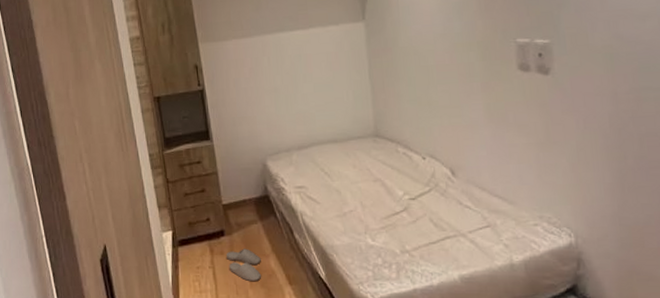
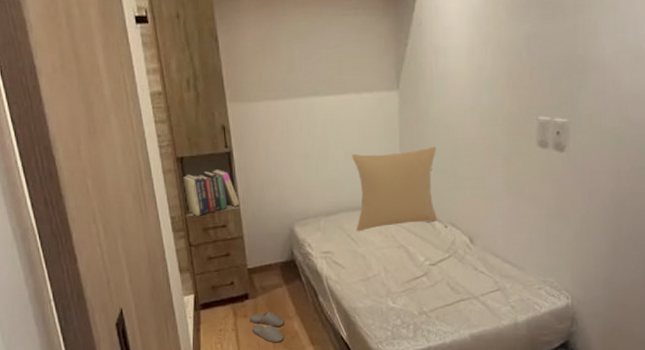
books: none [160,106,214,153] -> present [183,169,240,216]
pillow: none [321,75,415,166] -> present [352,147,438,232]

